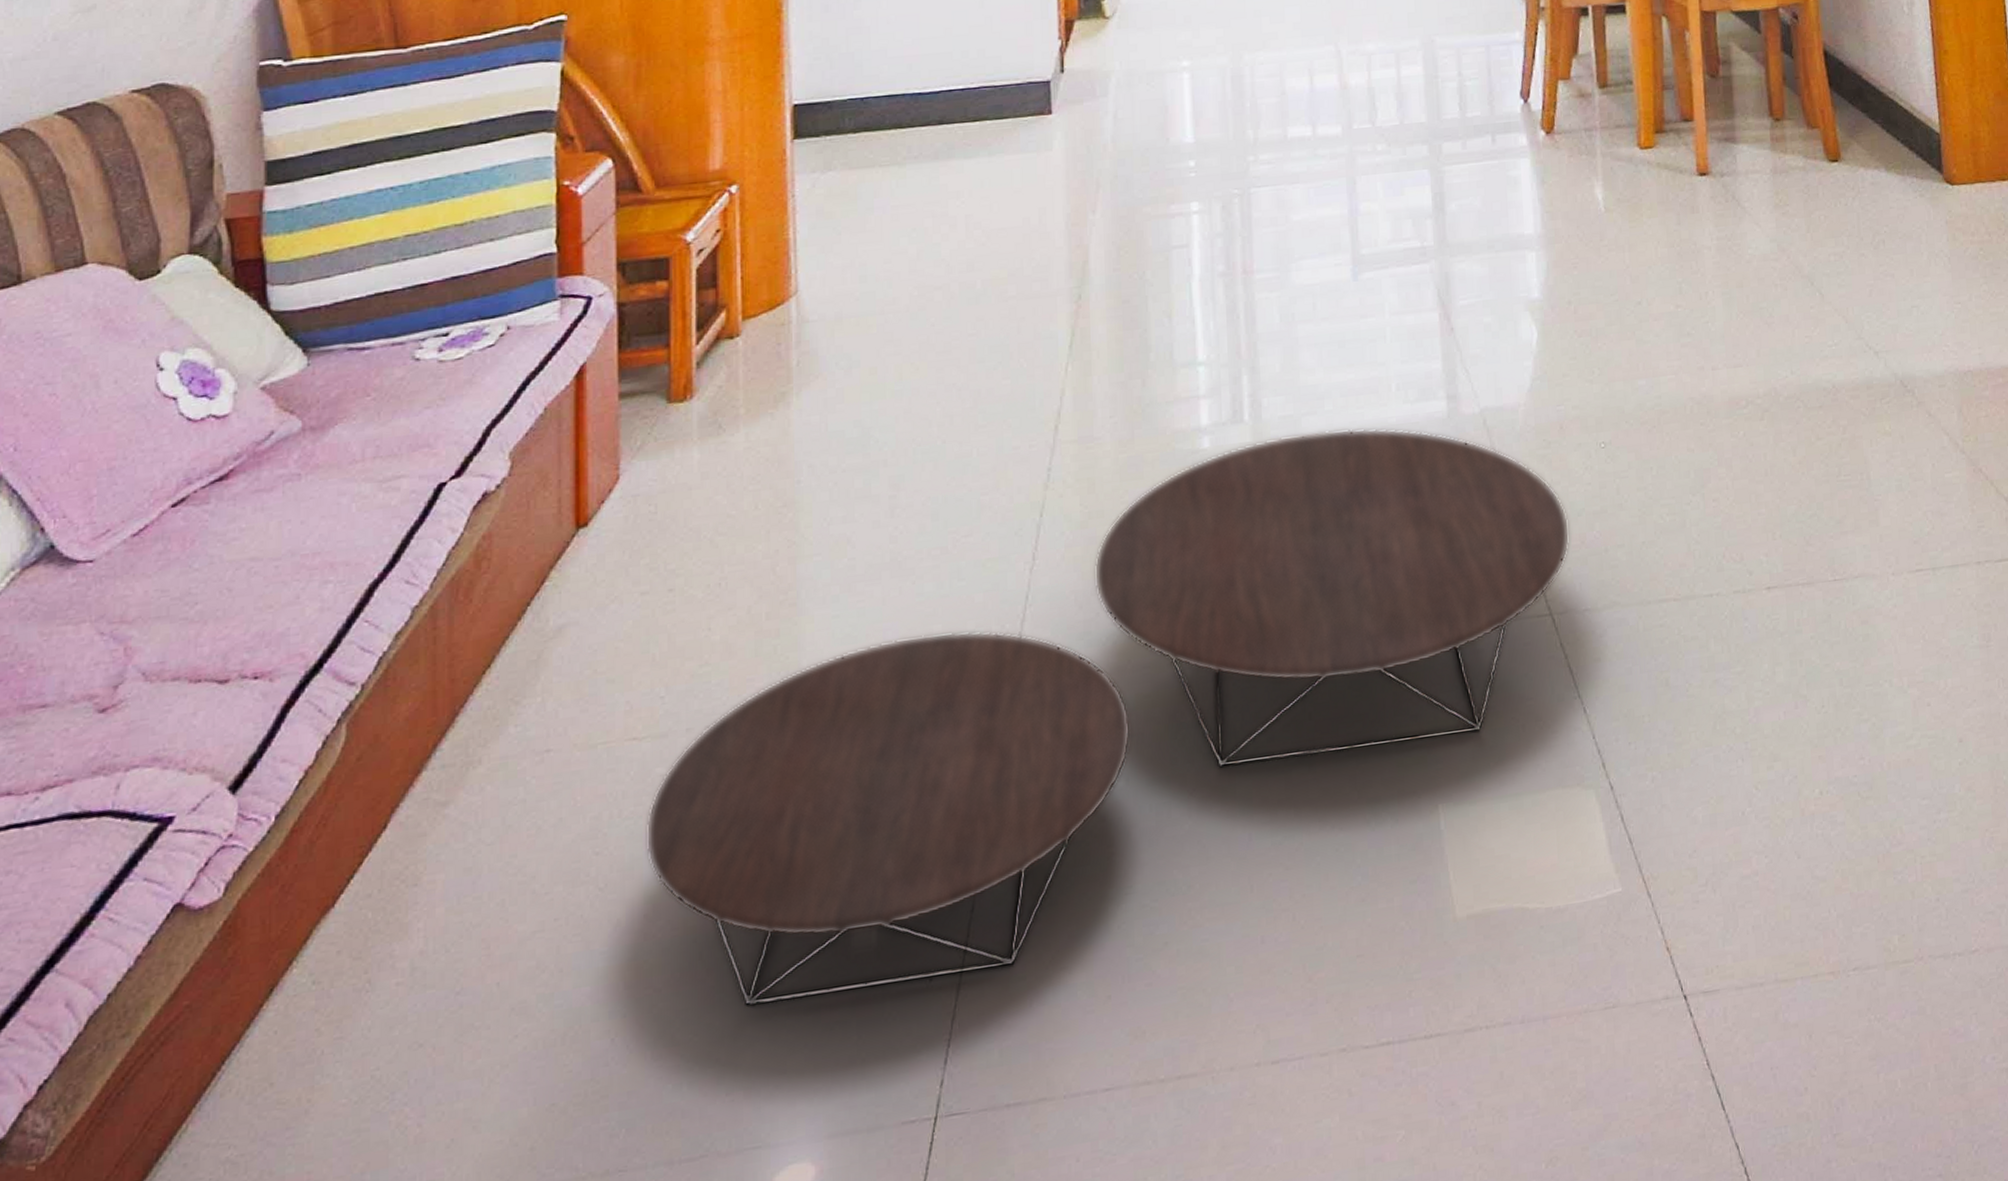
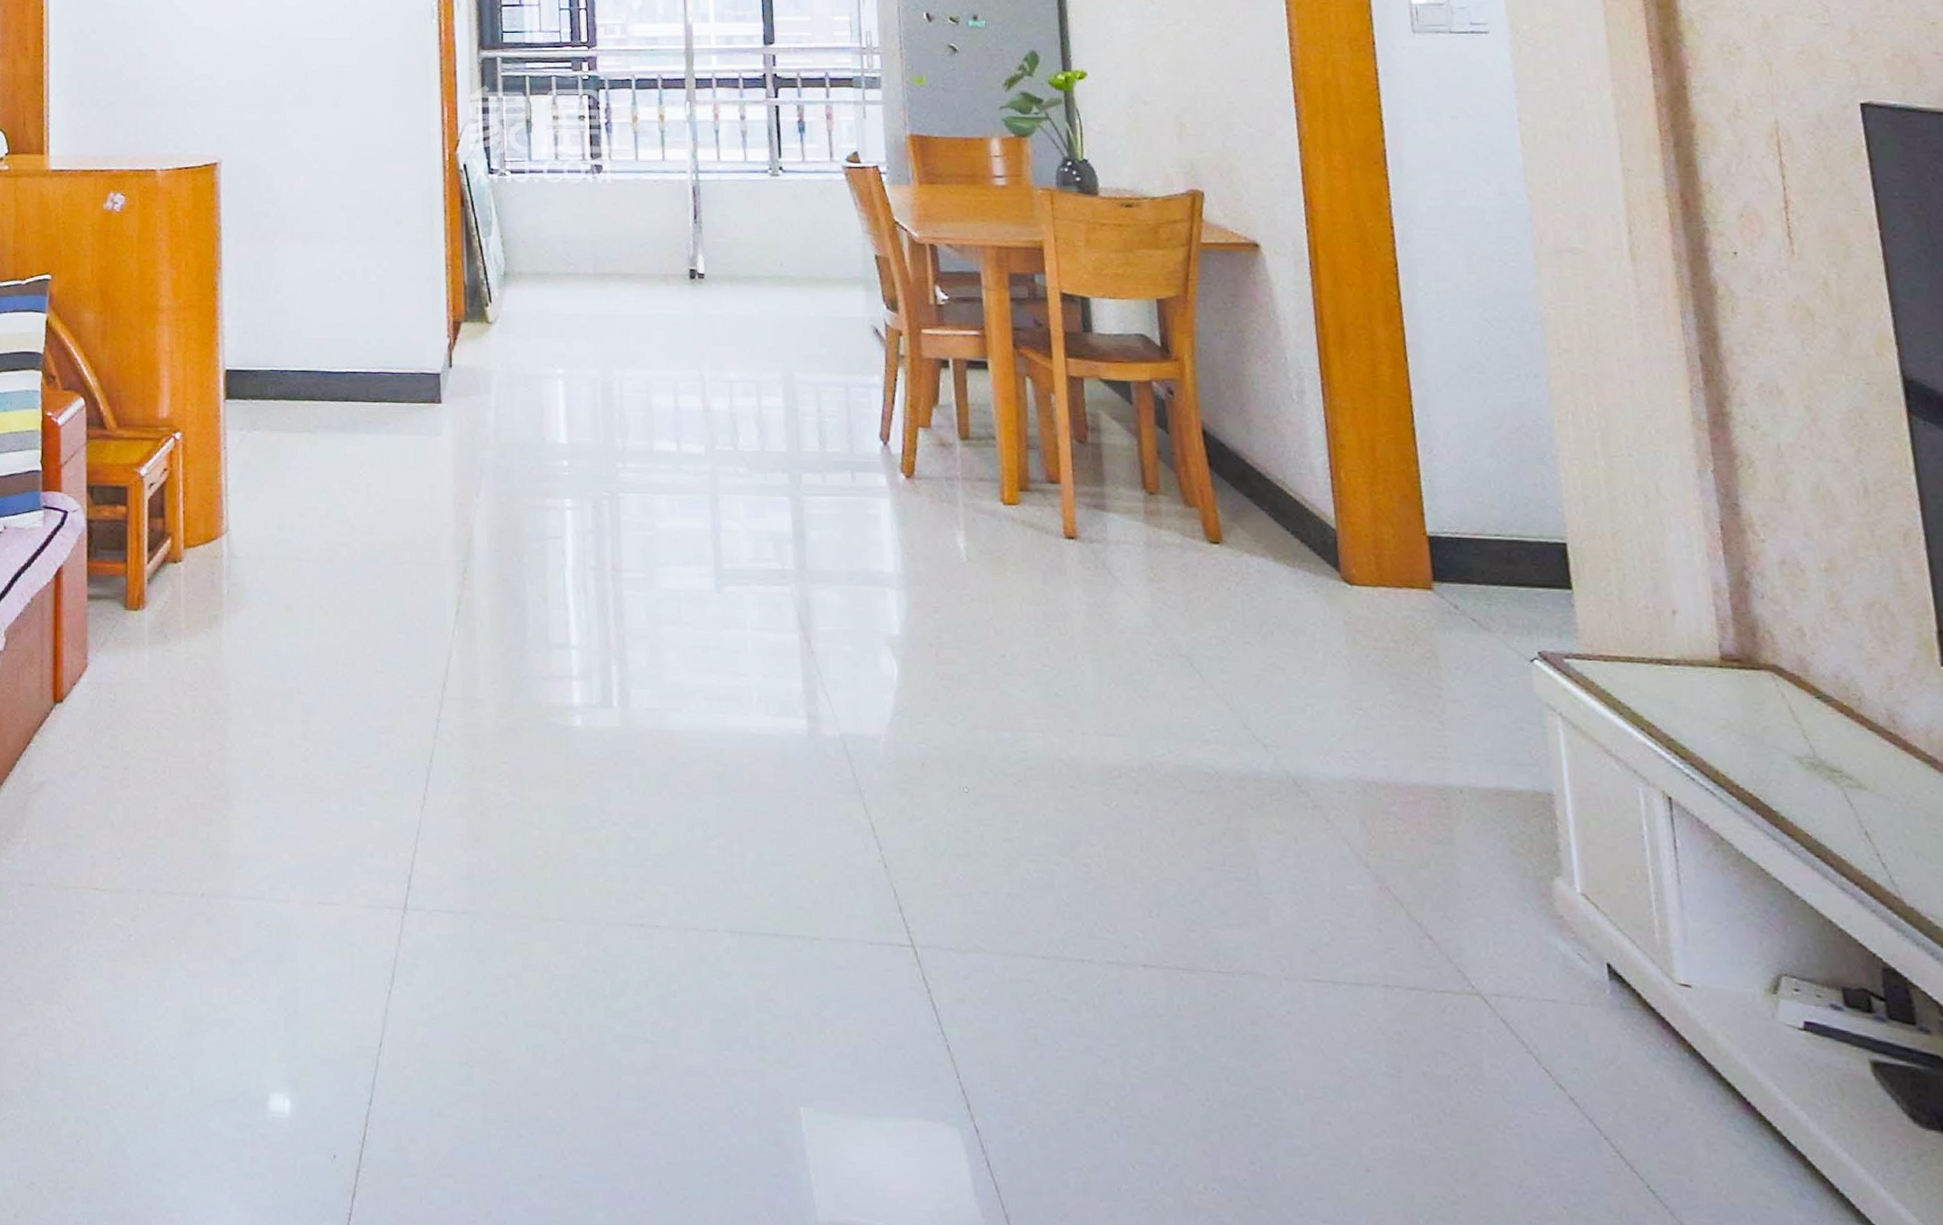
coffee table: present [646,428,1570,1008] -> none [105,727,933,1163]

